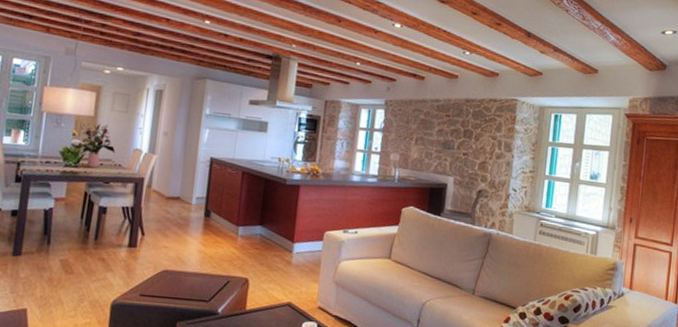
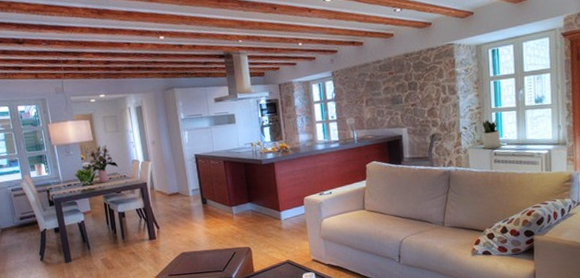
planter: none [529,185,551,219] -> present [482,119,503,150]

